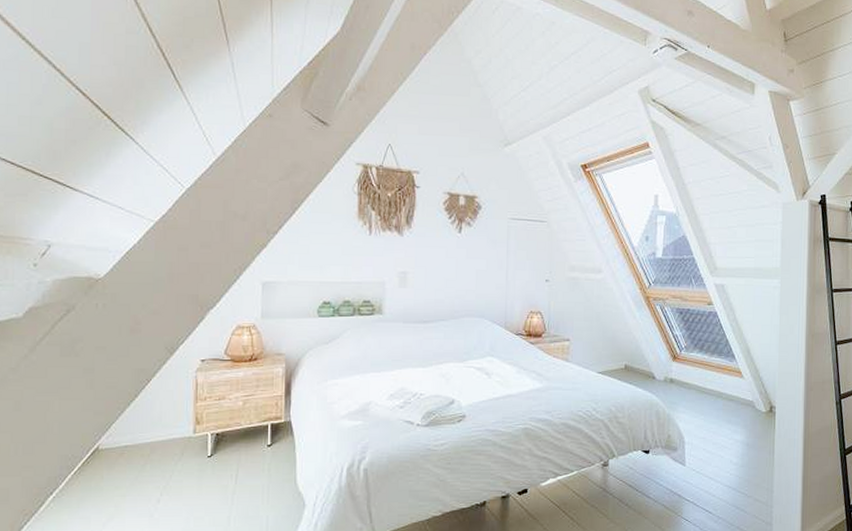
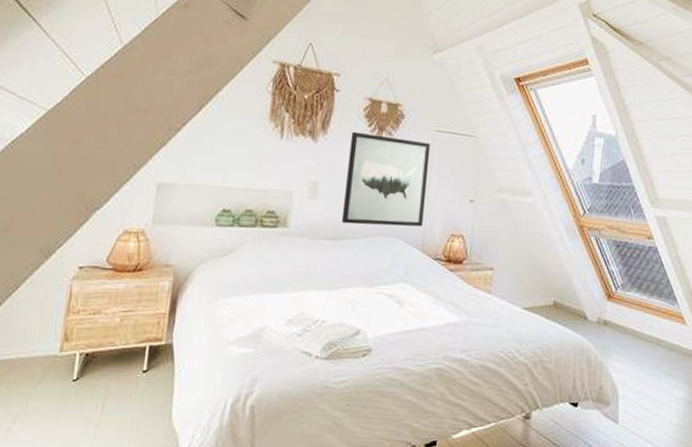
wall art: none [430,224,507,308] -> present [341,131,431,227]

